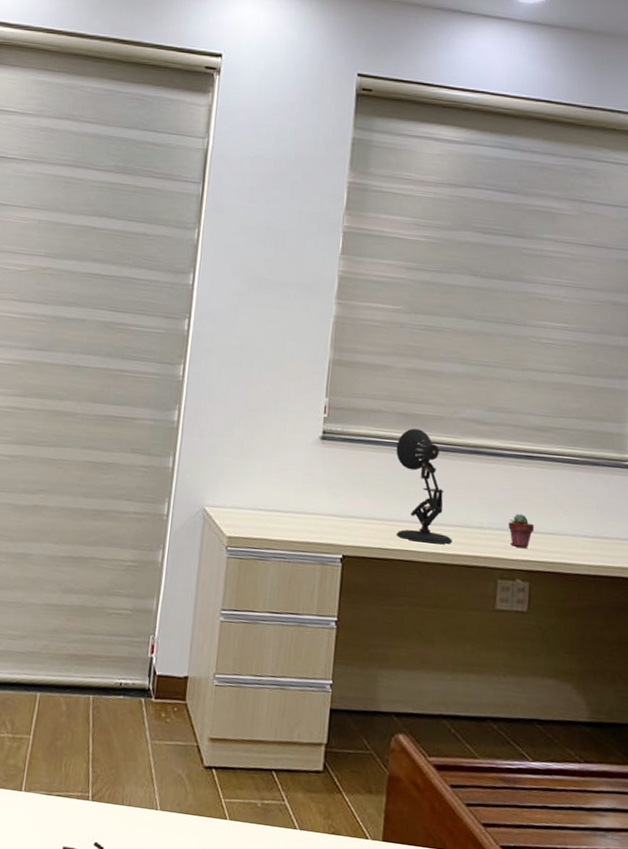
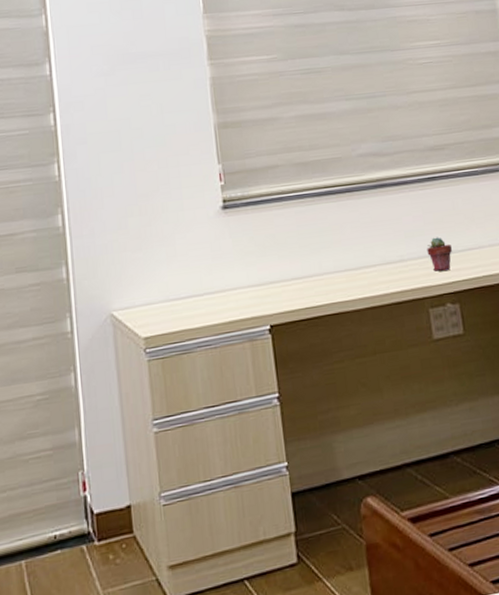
desk lamp: present [396,428,452,544] -> none [301,175,377,292]

